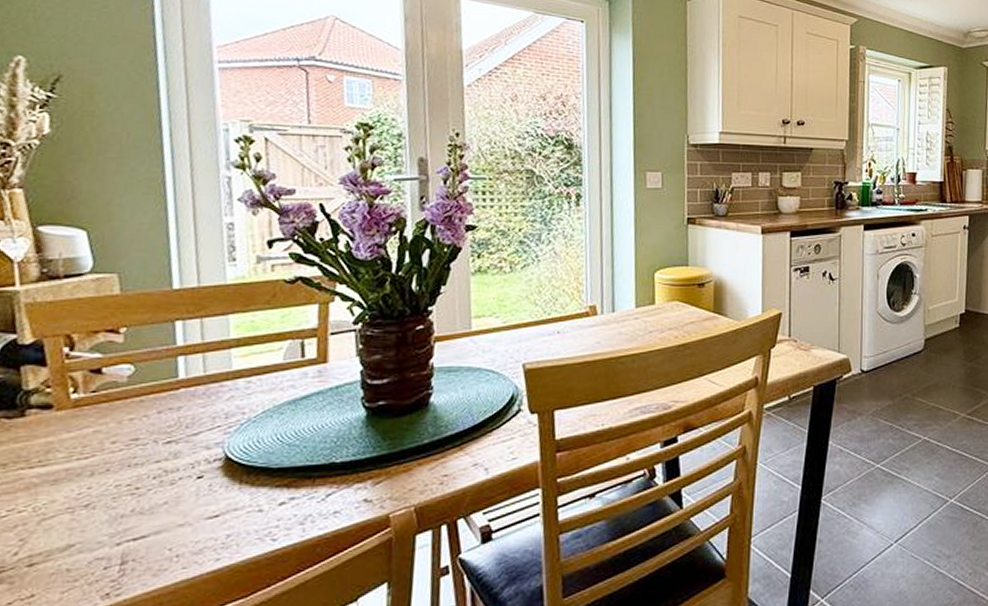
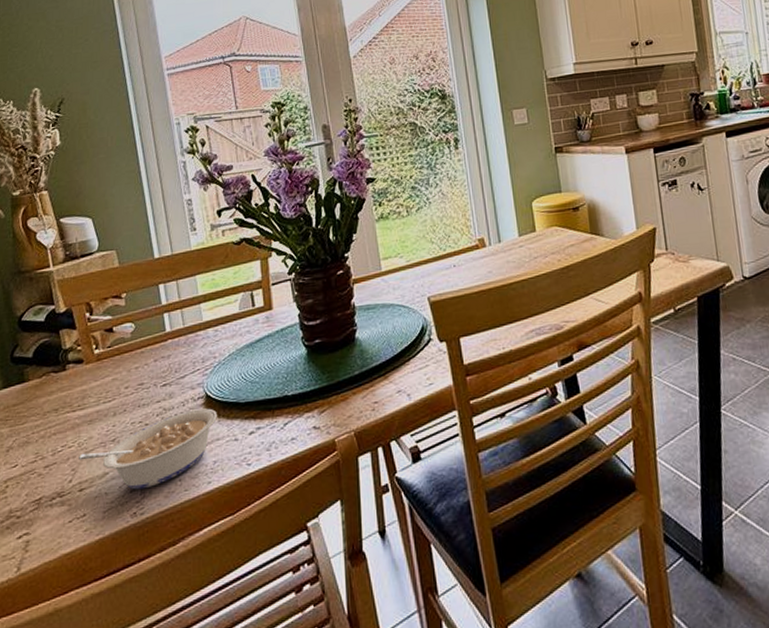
legume: none [31,472,238,566] -> present [79,408,217,490]

